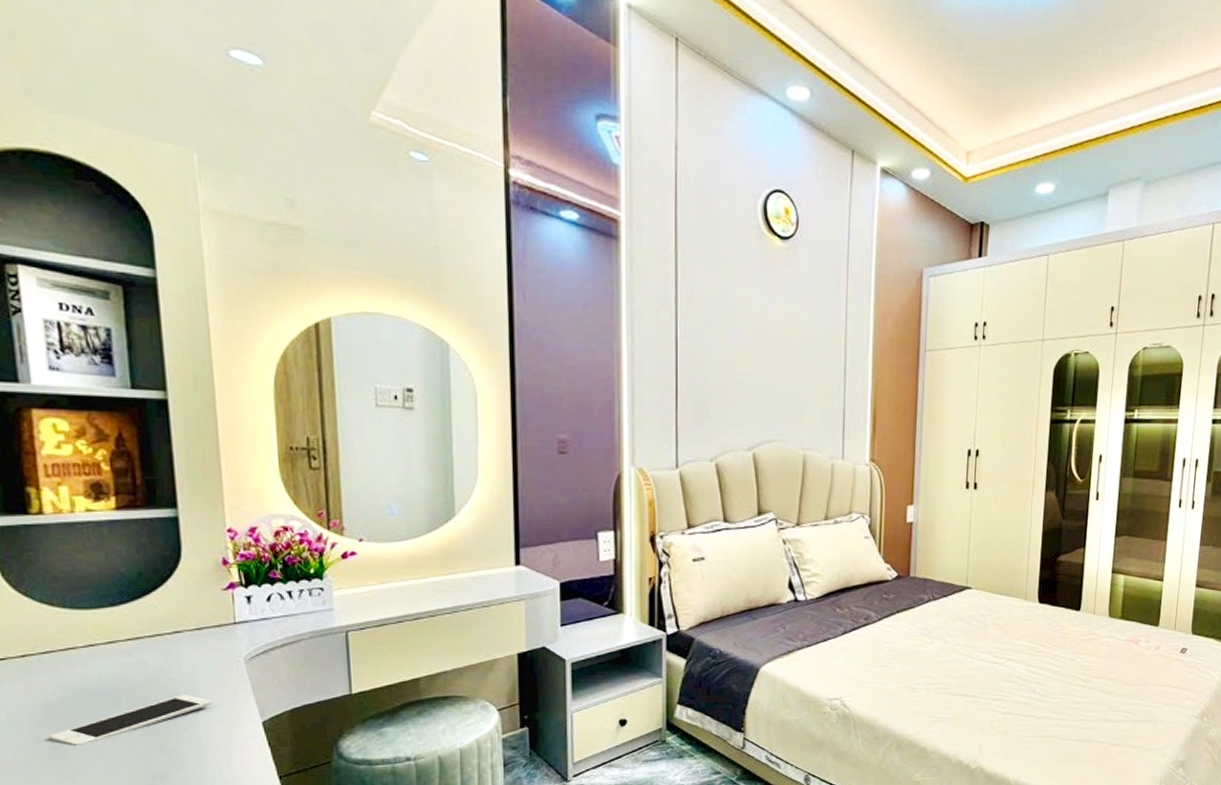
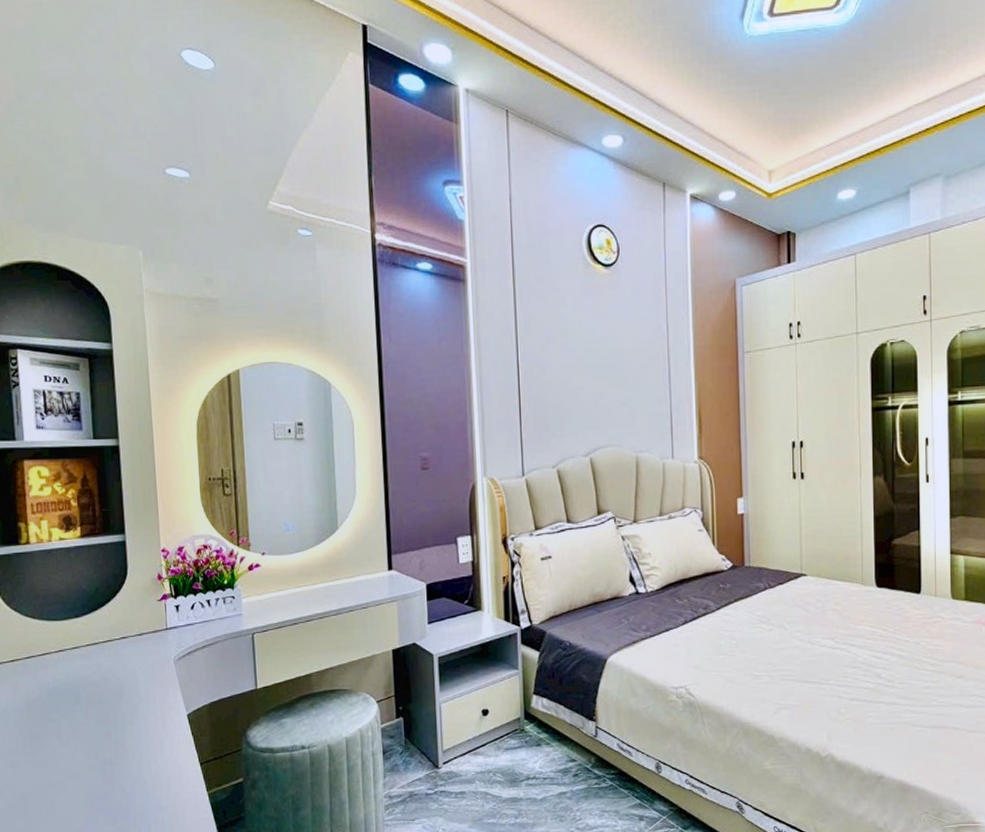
cell phone: present [48,695,212,745] -> none [29,691,149,736]

